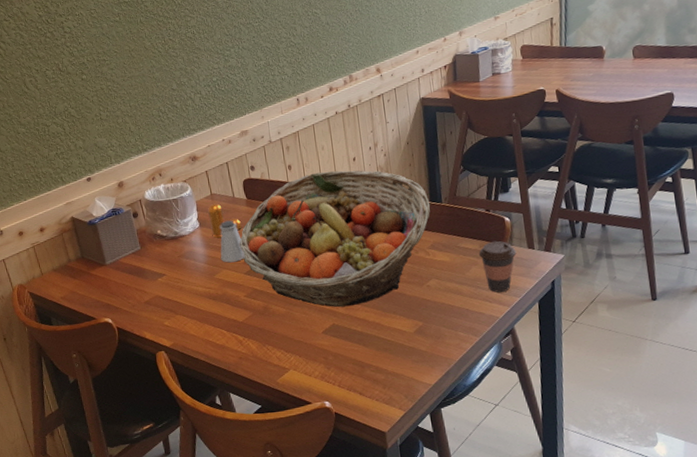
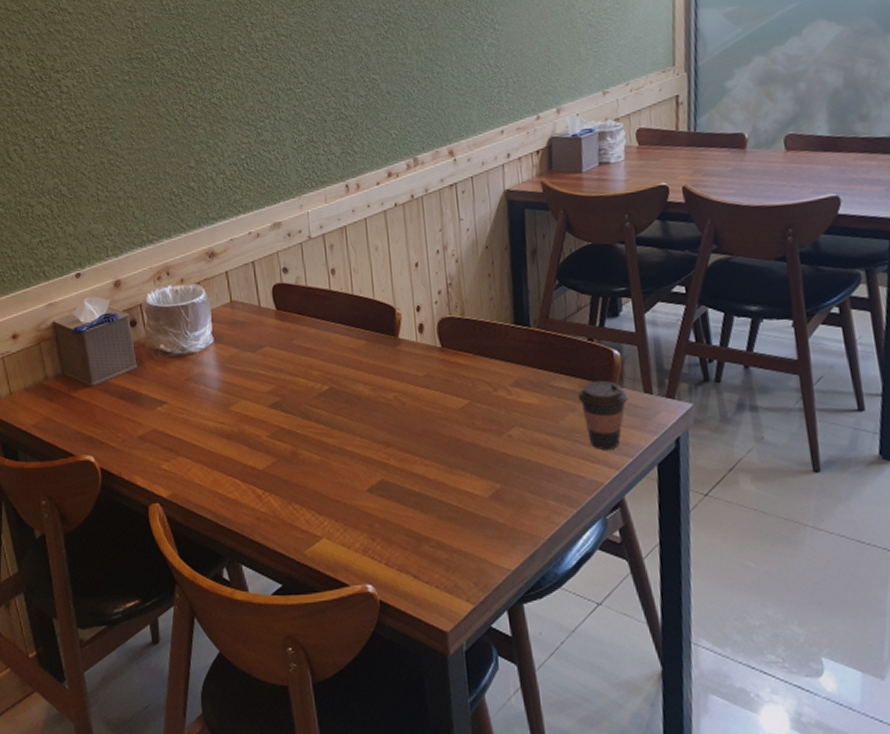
pepper shaker: present [208,203,243,238] -> none [226,312,269,358]
saltshaker: present [220,220,245,263] -> none [238,336,270,391]
fruit basket: present [239,170,431,308] -> none [263,278,515,458]

